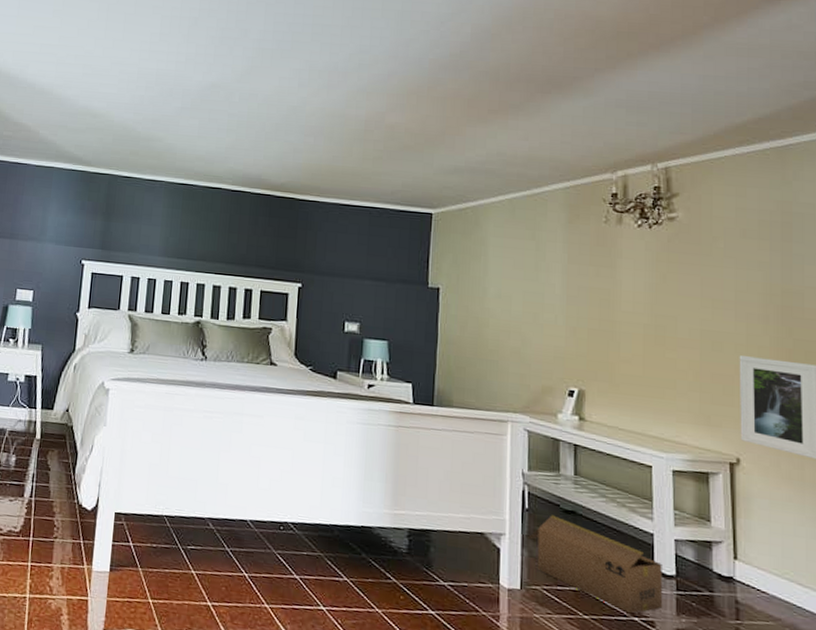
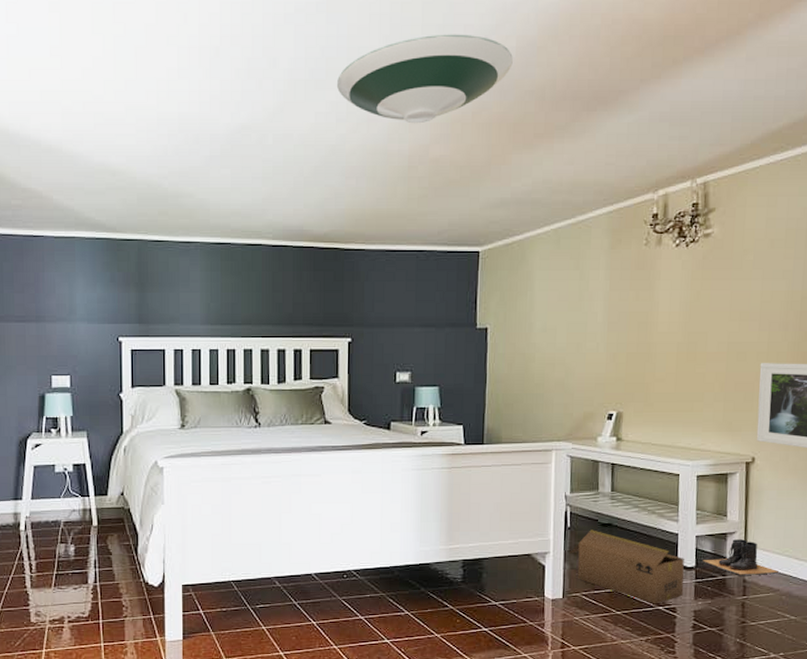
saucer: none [301,18,468,93] -> present [337,34,513,124]
boots: none [684,550,778,599] -> present [702,539,778,576]

